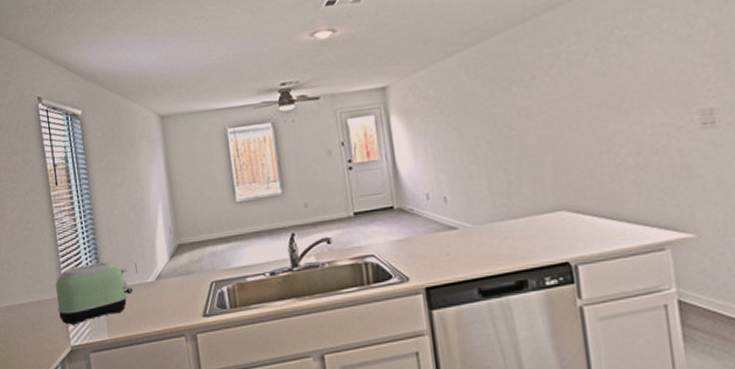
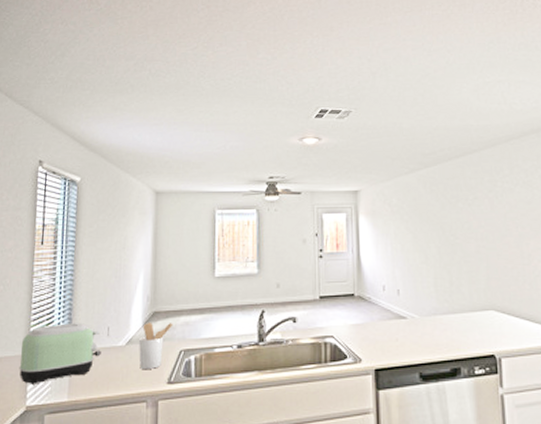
utensil holder: none [168,254,201,303] -> present [139,322,174,369]

